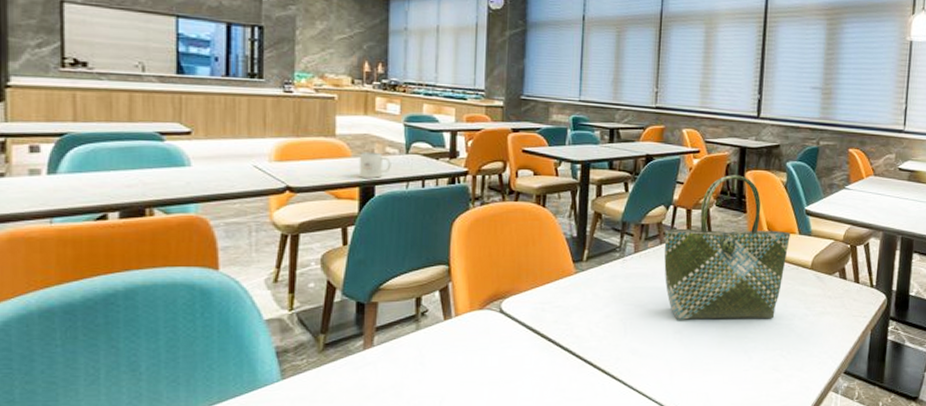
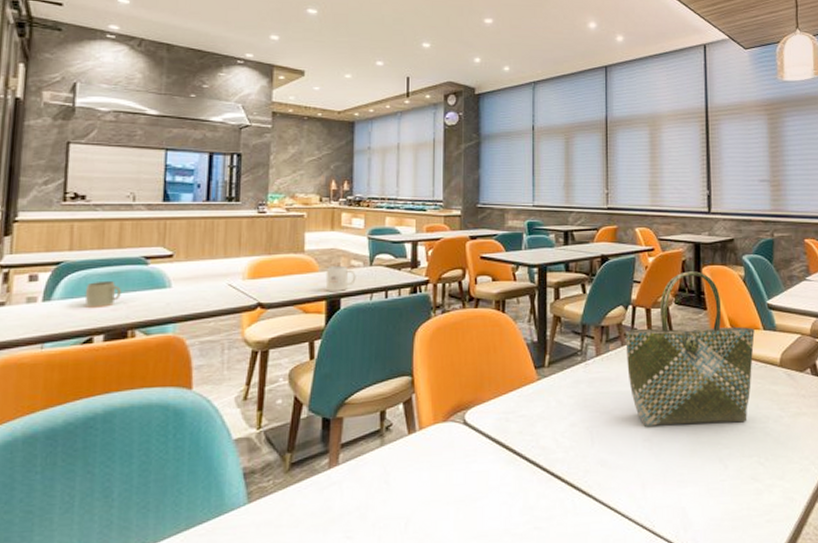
mug: none [94,155,135,183] -> present [84,280,121,307]

